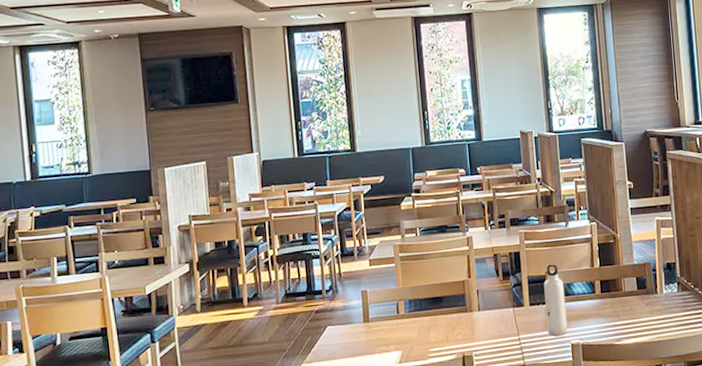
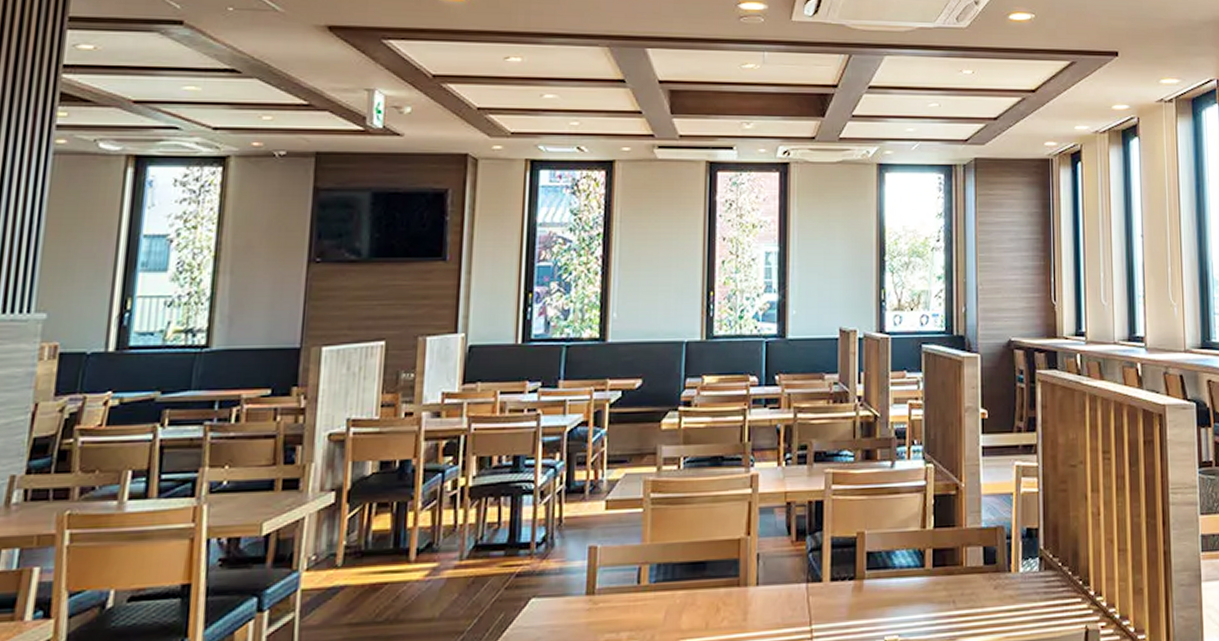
water bottle: present [544,263,568,336] -> none [853,520,882,628]

